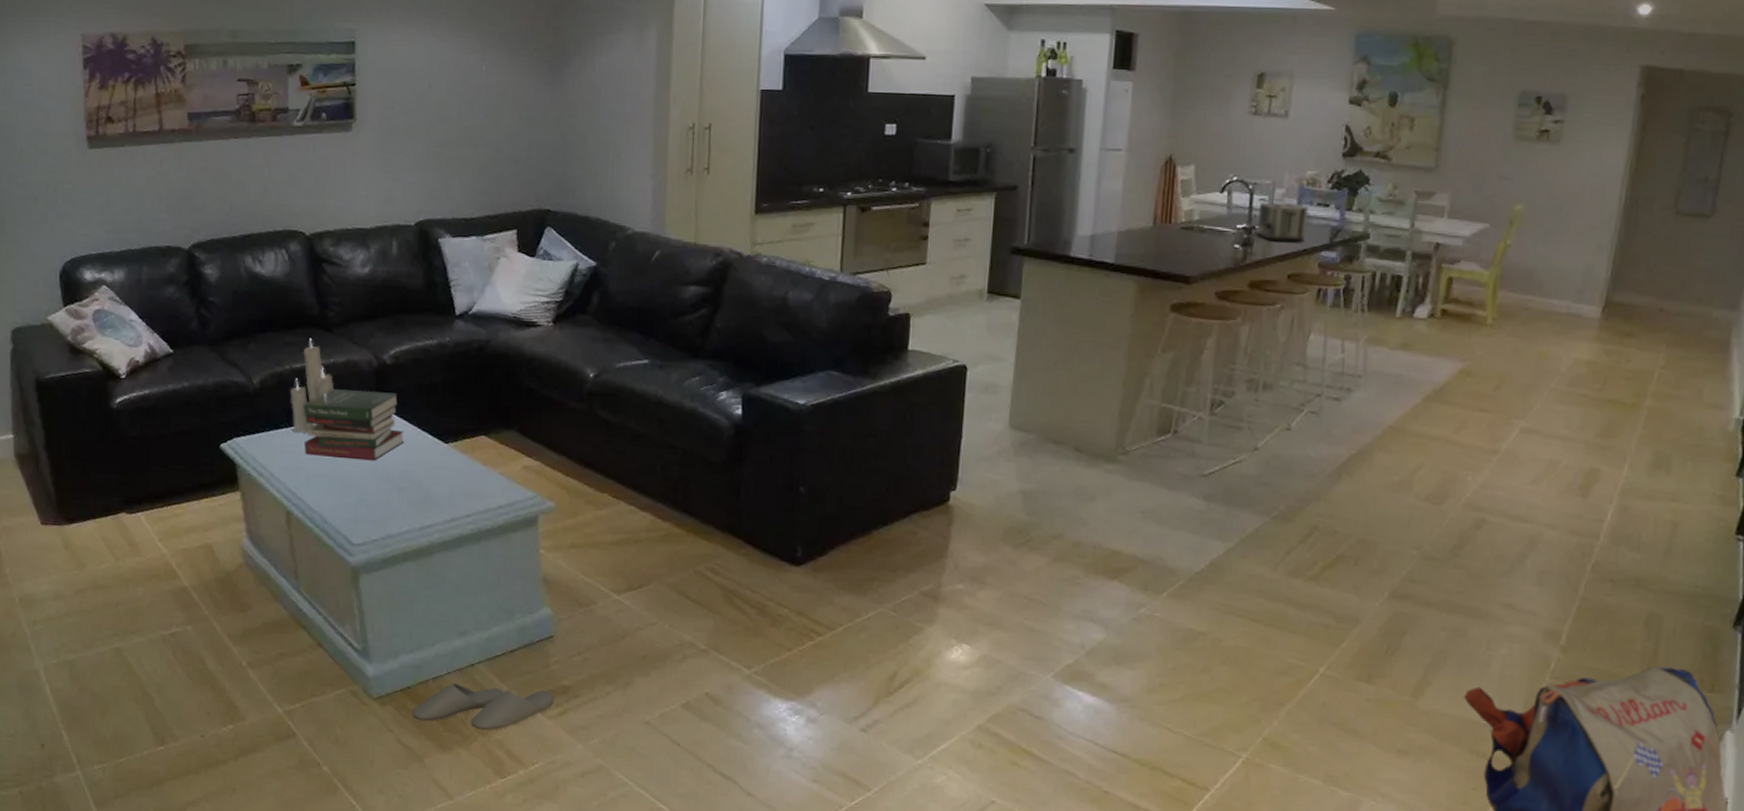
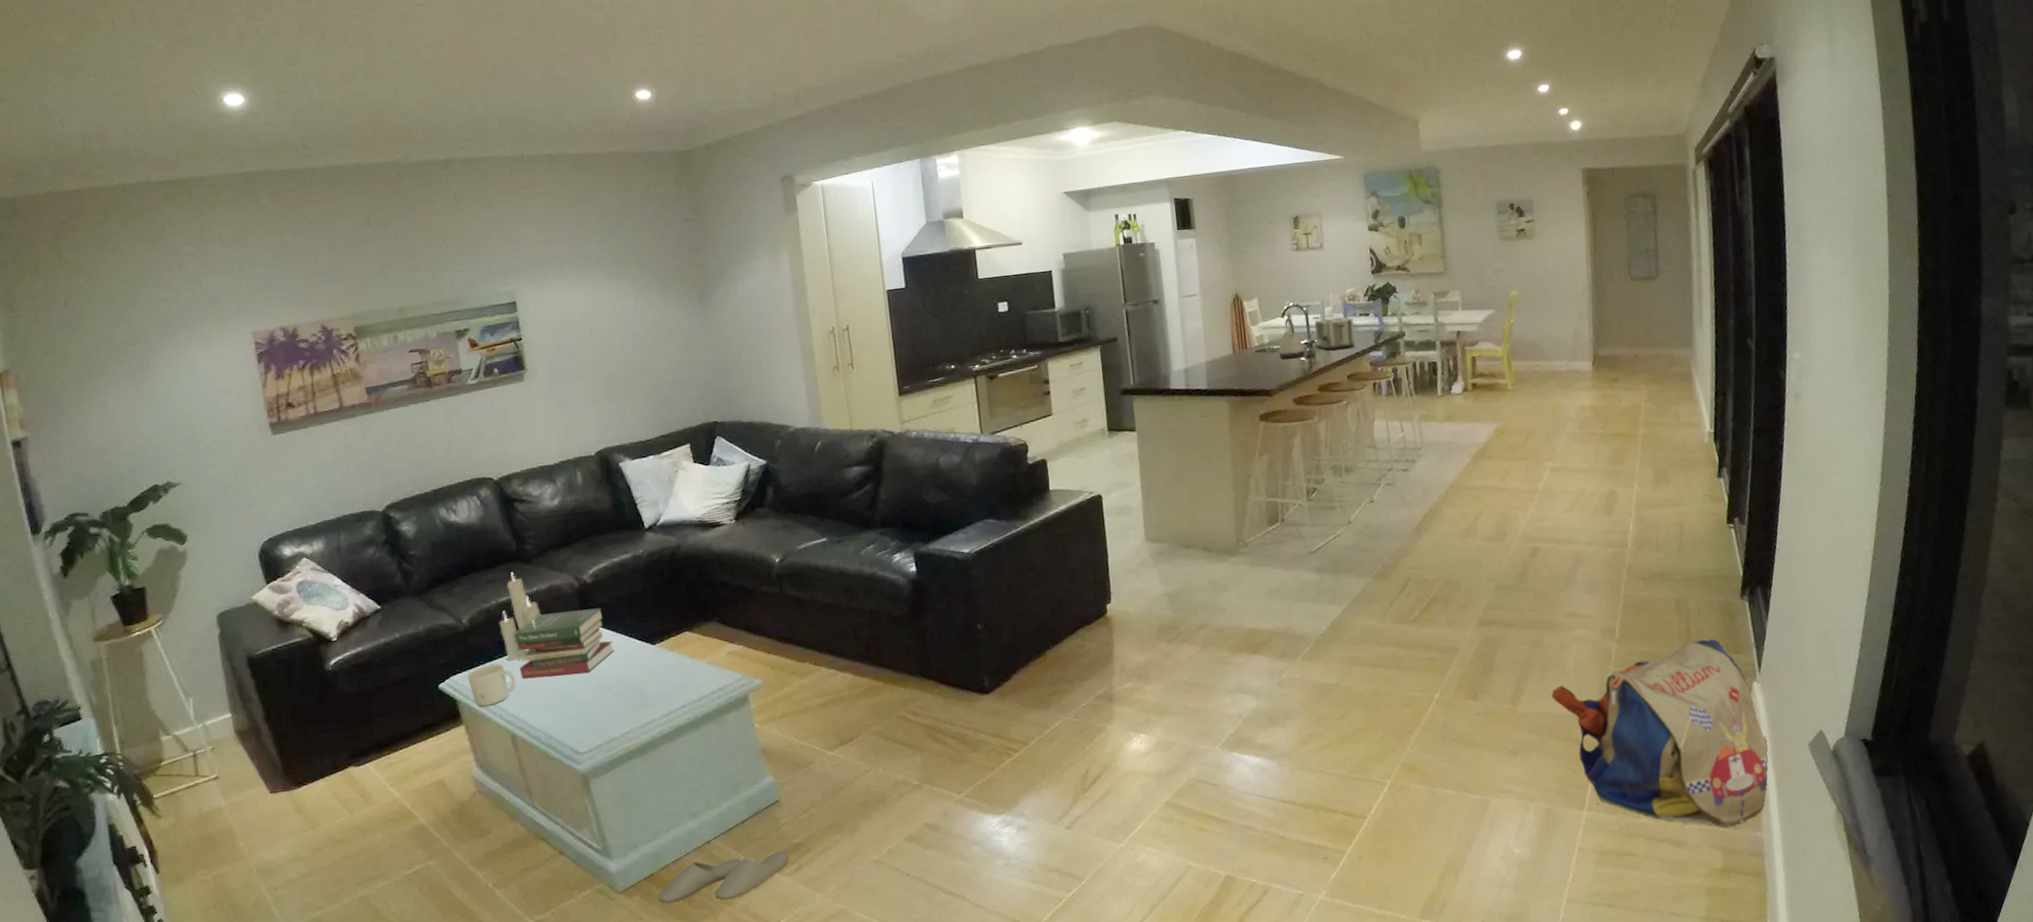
mug: none [250,433,299,476] -> present [467,664,517,707]
kettle: none [1208,194,1241,245] -> present [1278,317,1305,360]

